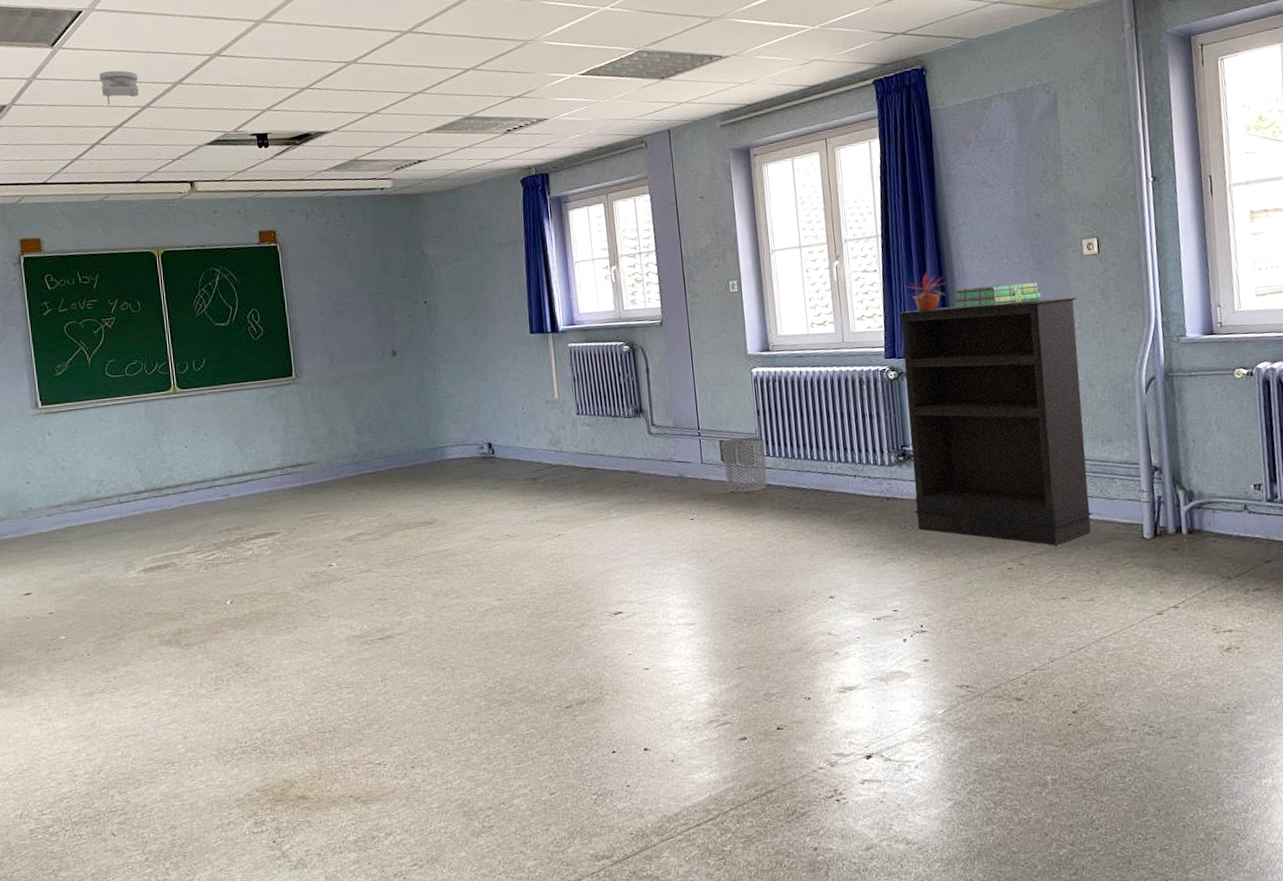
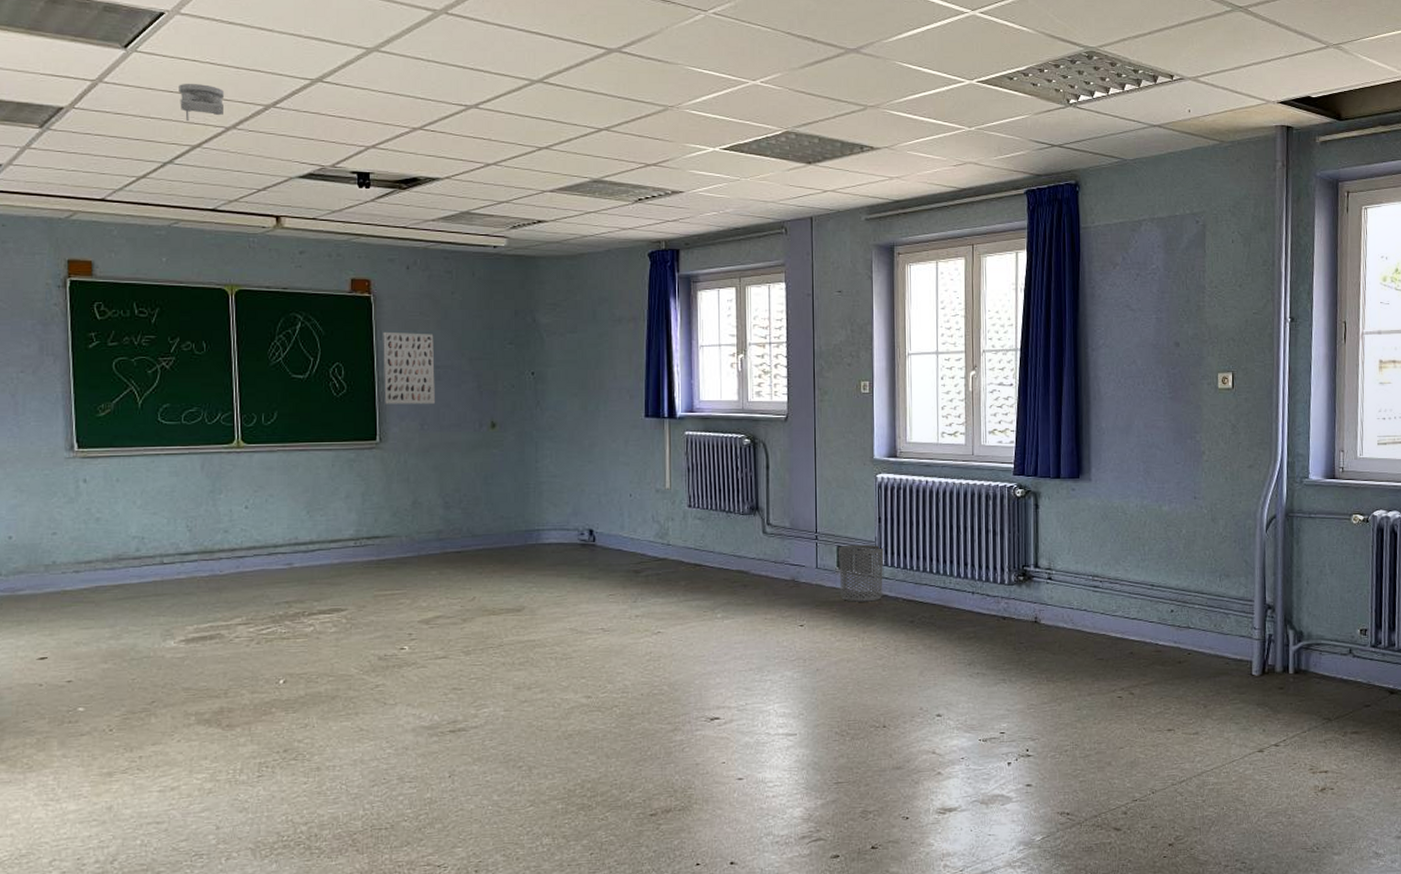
wall art: none [290,274,341,343] -> present [383,331,435,404]
bookshelf: present [896,297,1093,546] -> none [1029,428,1208,677]
potted plant: present [907,272,946,311] -> none [1041,391,1081,430]
stack of books: present [953,282,1041,309] -> none [1086,411,1173,432]

